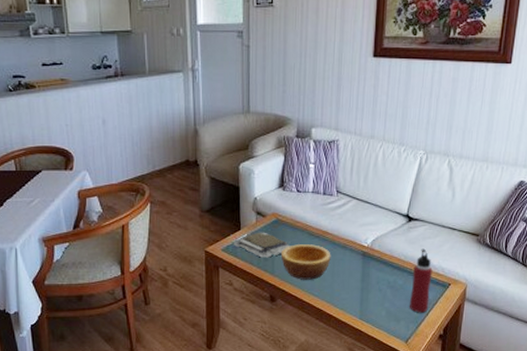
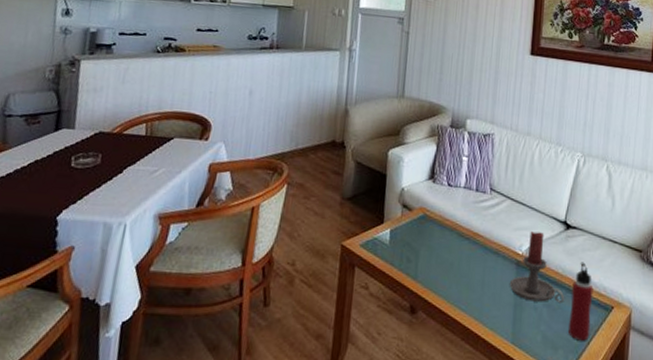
book: present [230,230,291,258] -> none [371,225,437,259]
bowl: present [281,244,331,280] -> none [426,245,482,290]
candle holder: none [356,226,407,285] -> present [509,231,565,304]

